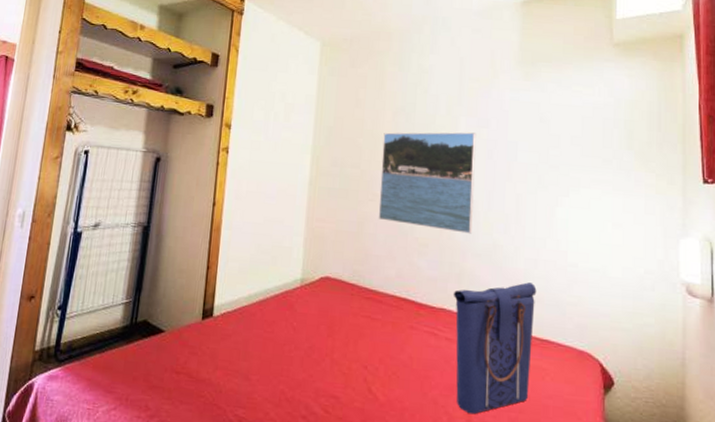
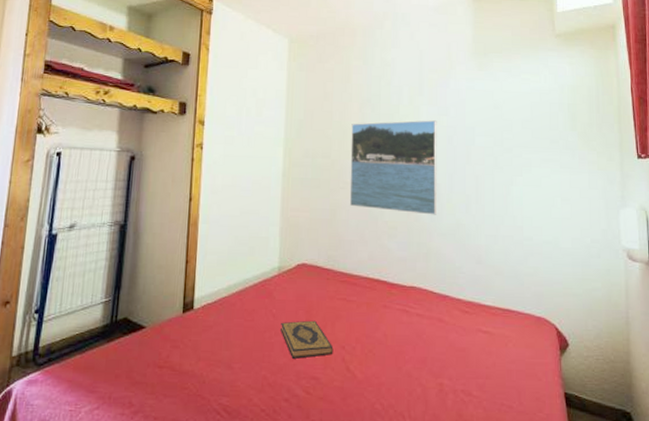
hardback book: none [301,336,355,376] -> present [281,320,334,359]
tote bag: present [453,282,537,415] -> none [421,257,497,384]

